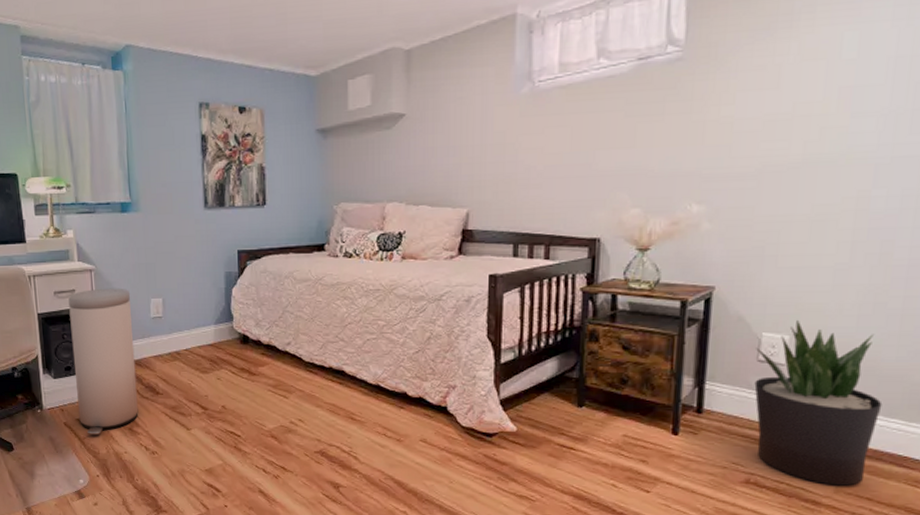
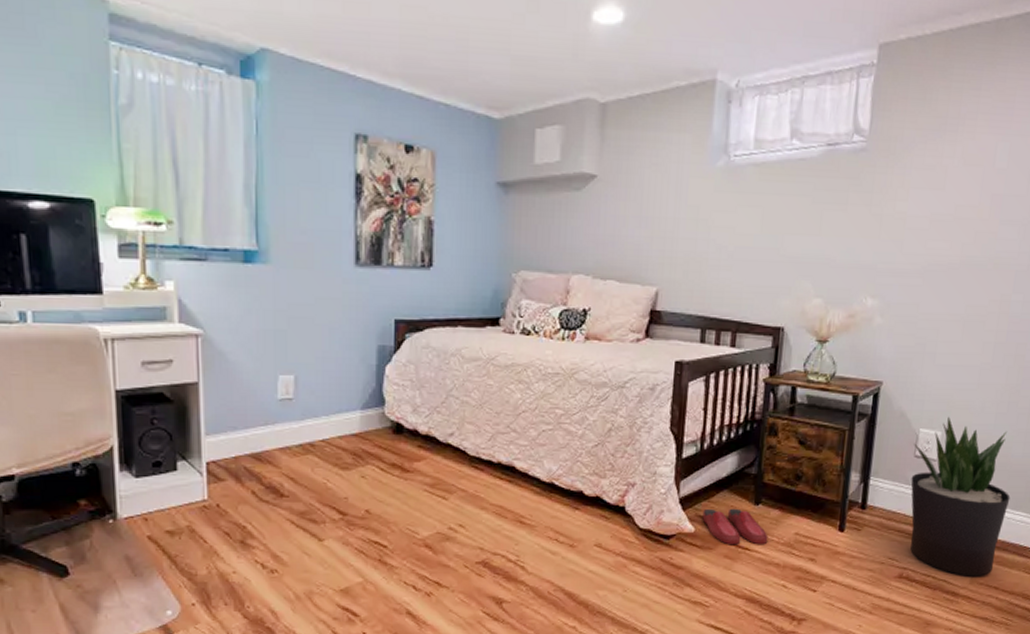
pedal bin: present [68,288,139,435] -> none [162,359,255,552]
slippers: none [524,409,594,445] -> present [702,508,768,545]

